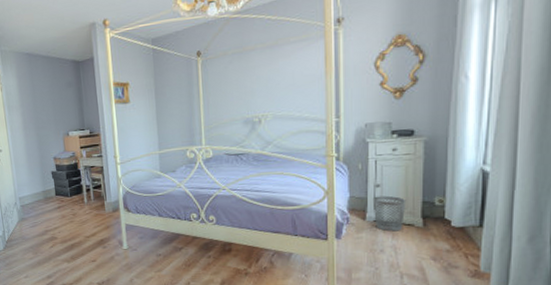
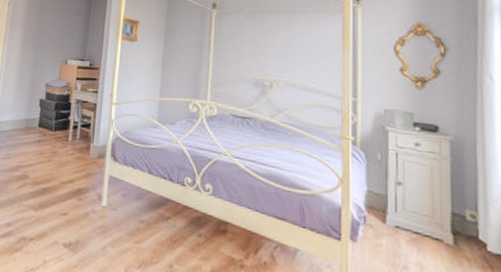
wastebasket: present [372,195,407,232] -> none [393,195,433,246]

